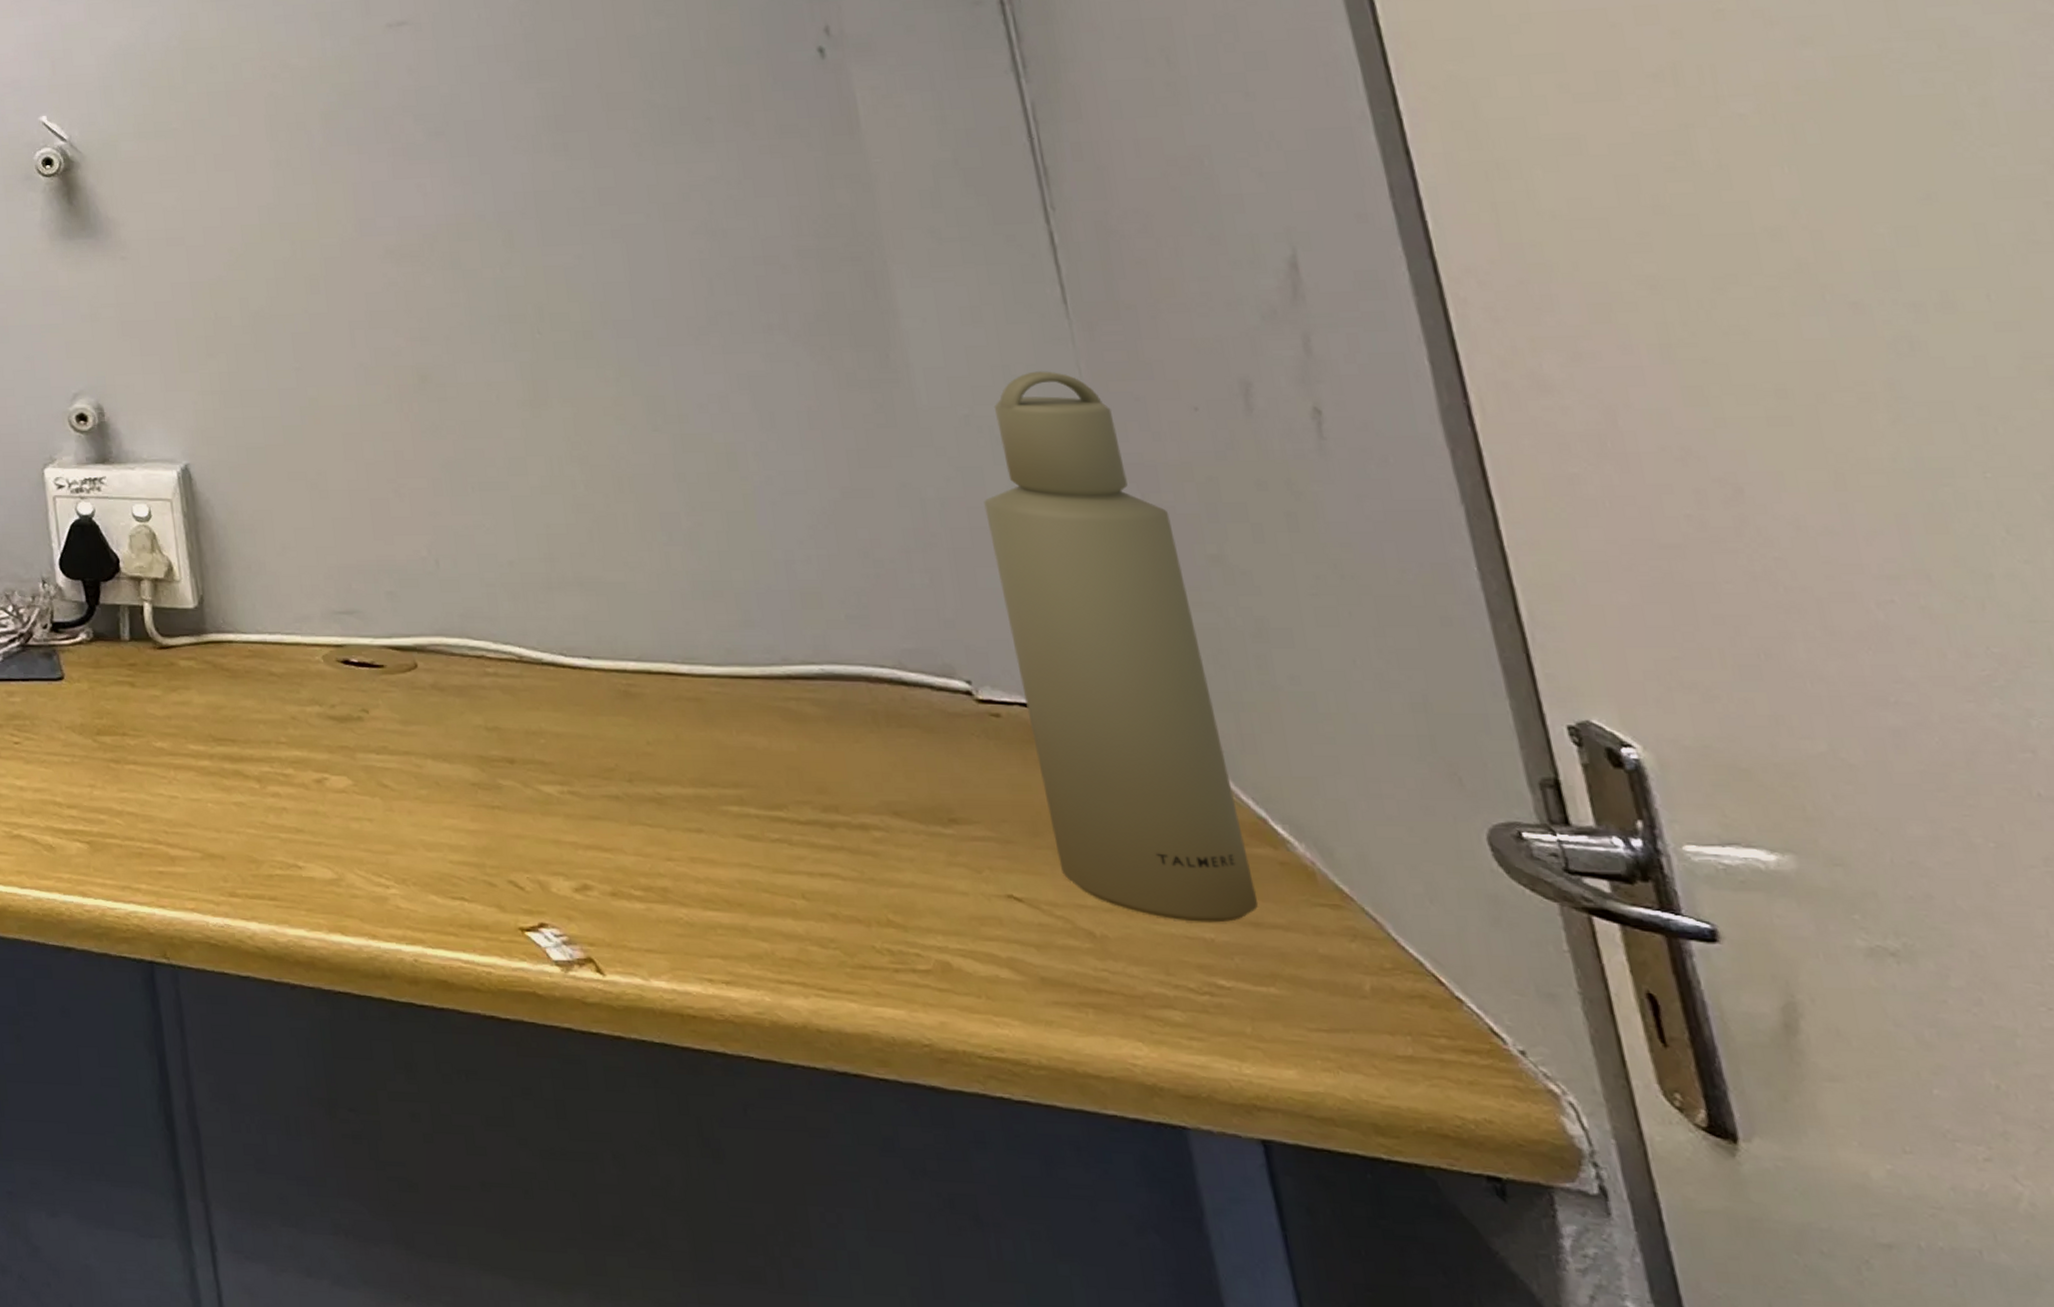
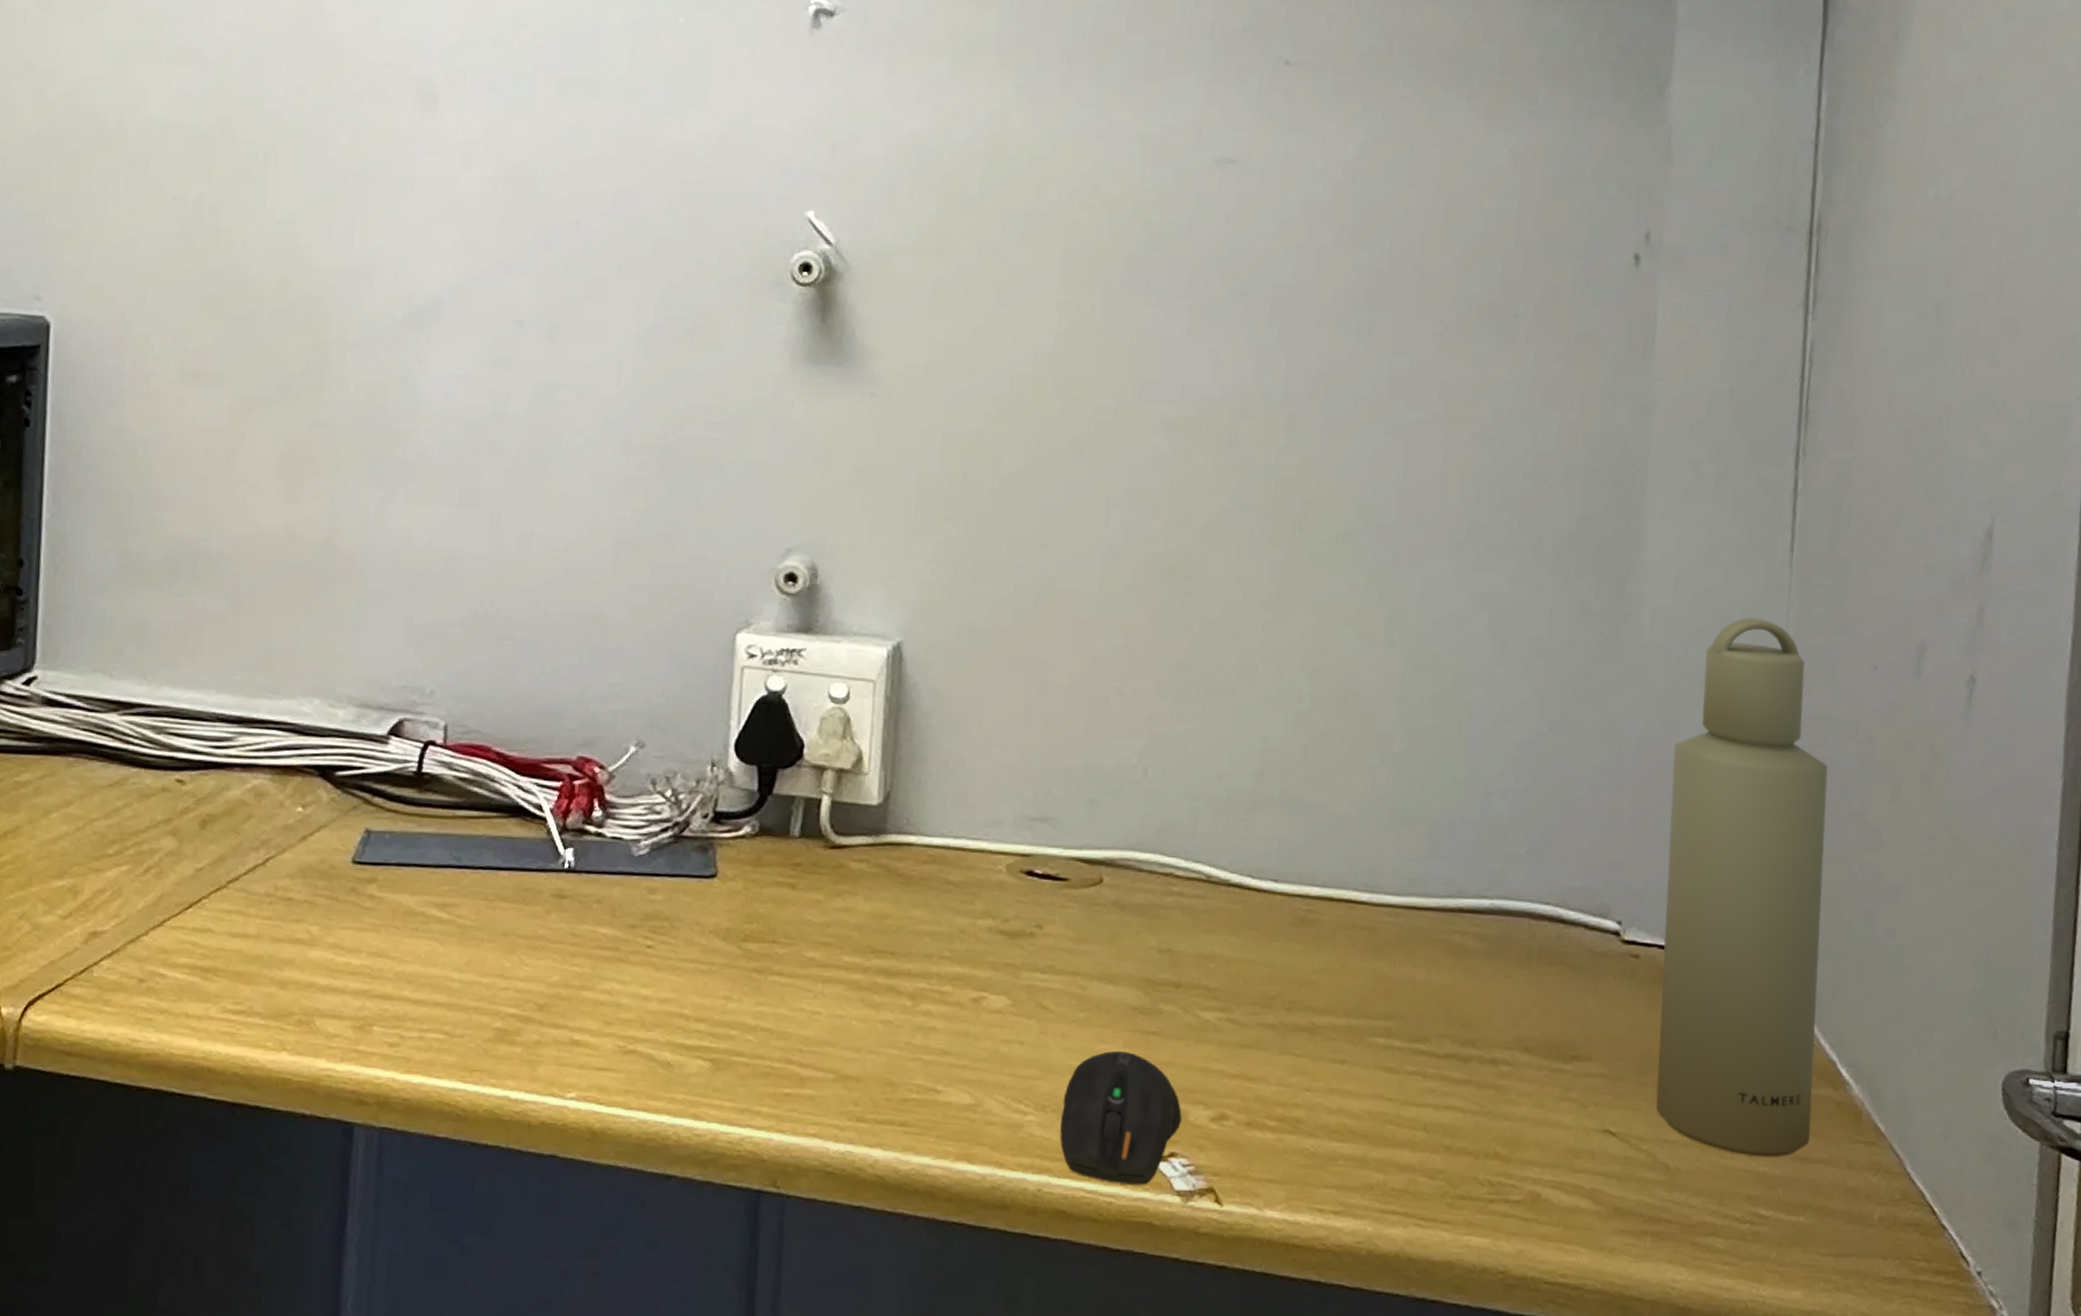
computer mouse: none [421,825,545,955] -> present [1060,1050,1182,1185]

